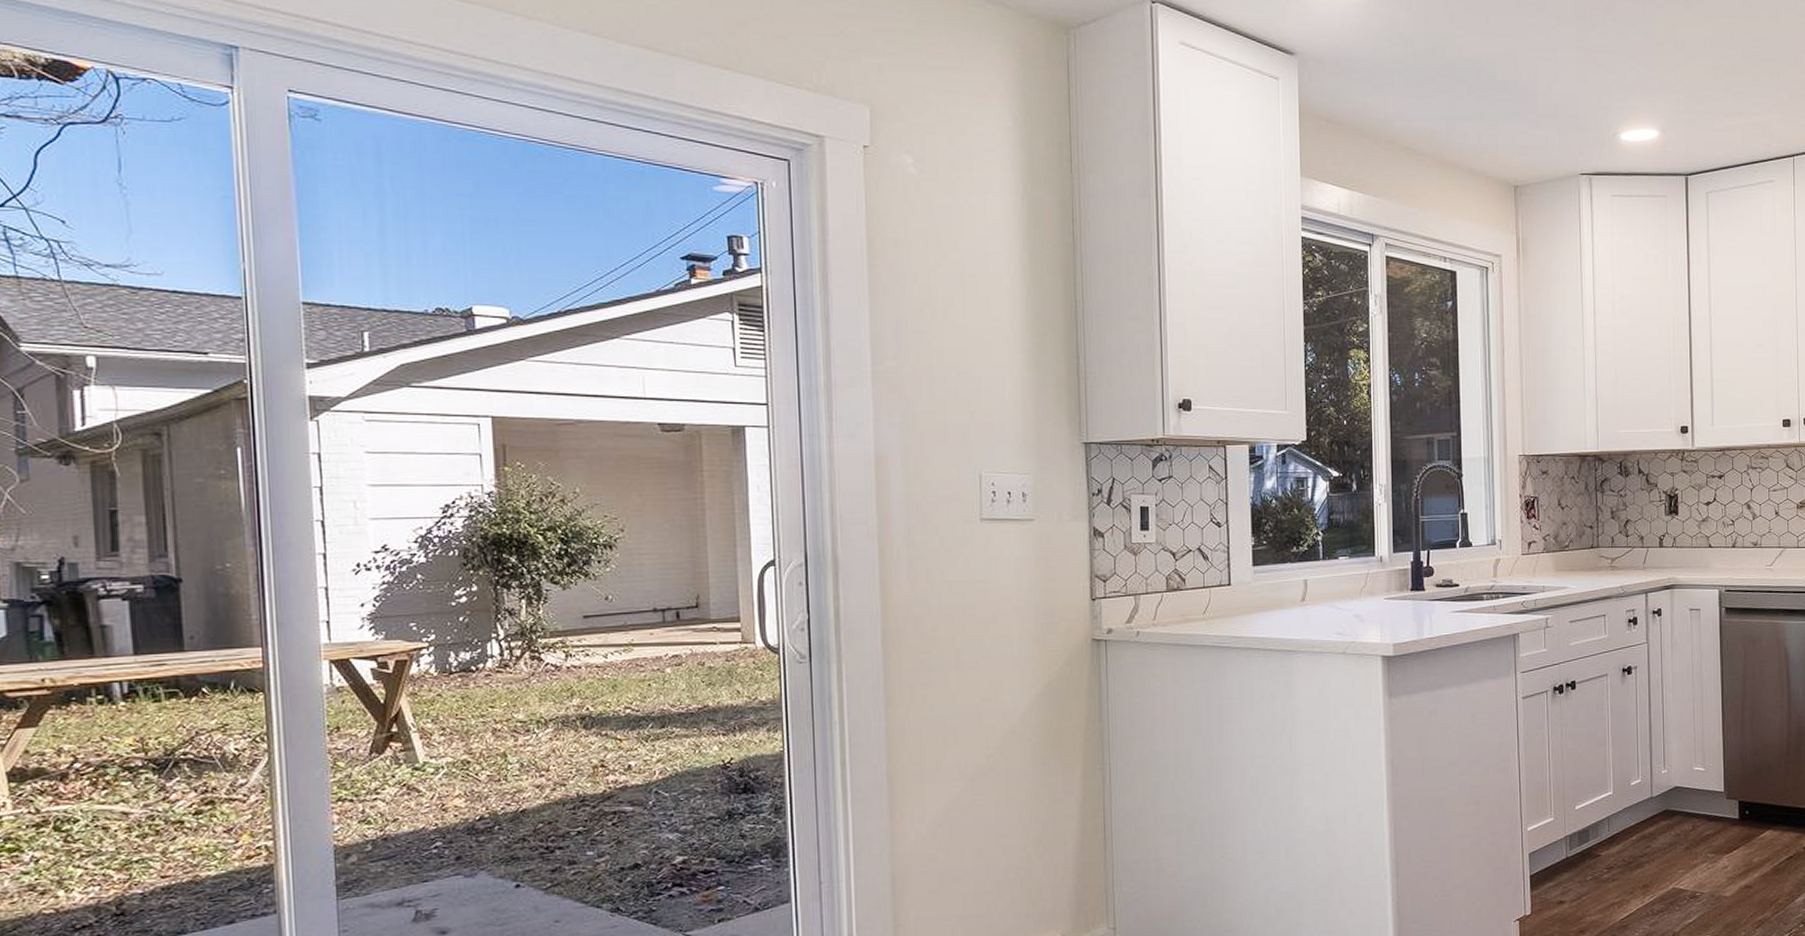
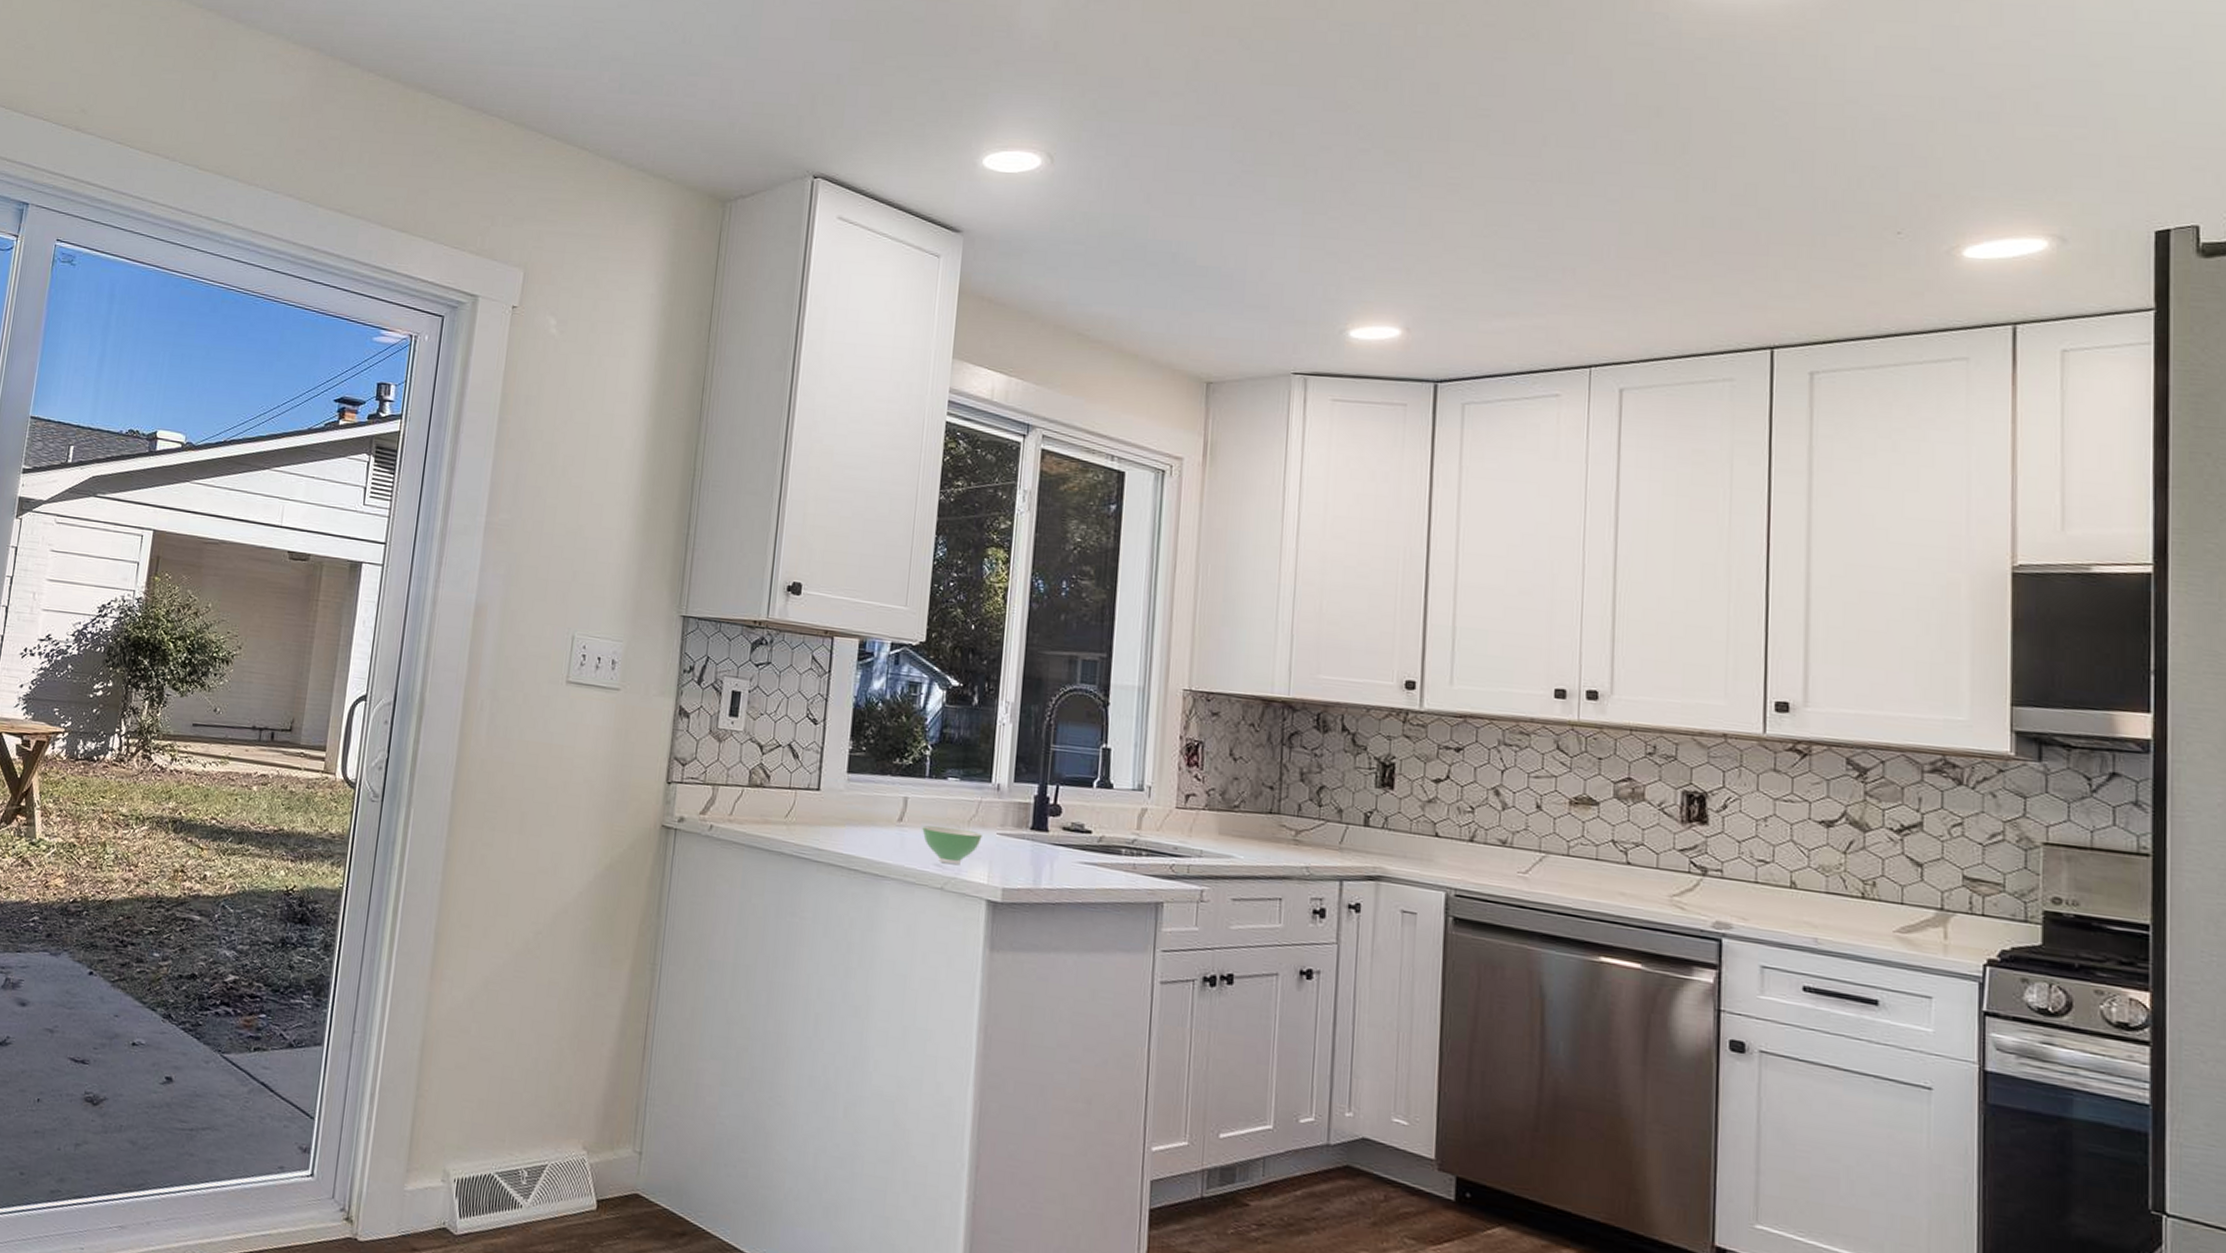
bowl: none [1322,599,1372,631] -> present [922,825,982,865]

